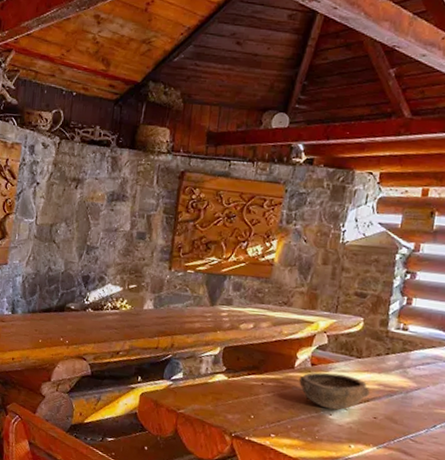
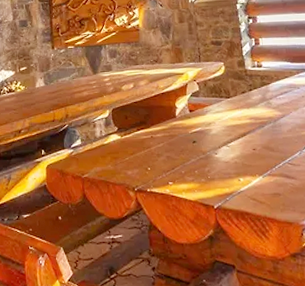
bowl: present [299,372,370,411] -> none [183,115,244,149]

